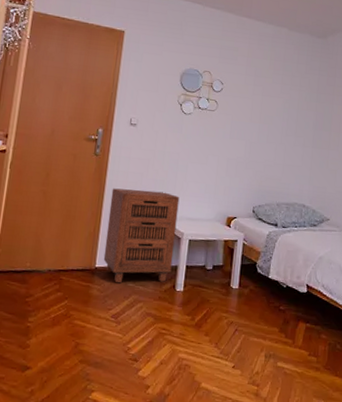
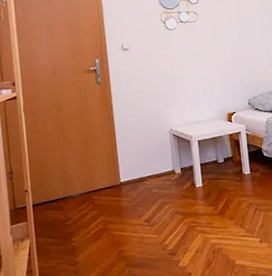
cabinet: present [103,188,180,283] -> none [119,103,189,192]

